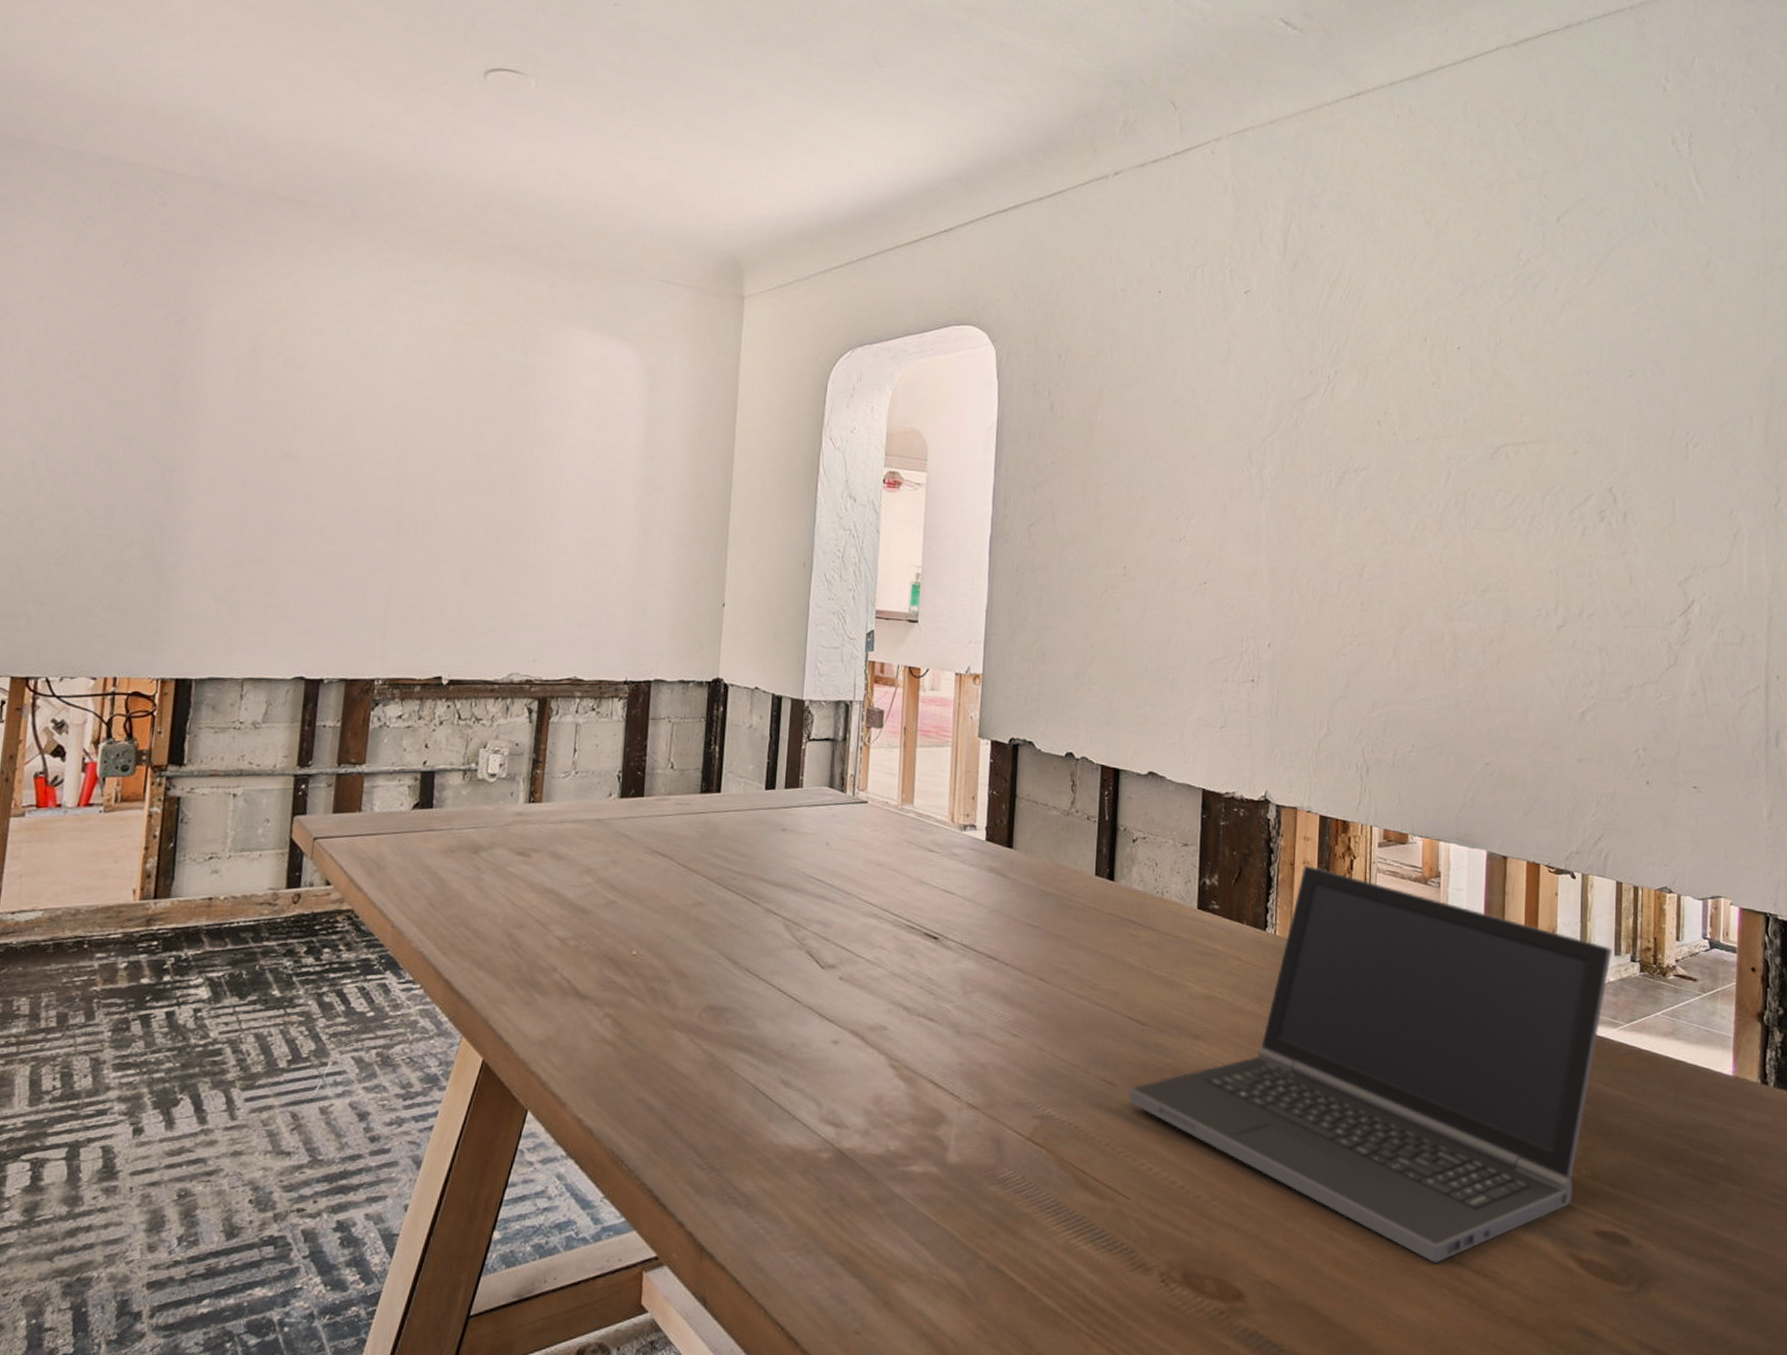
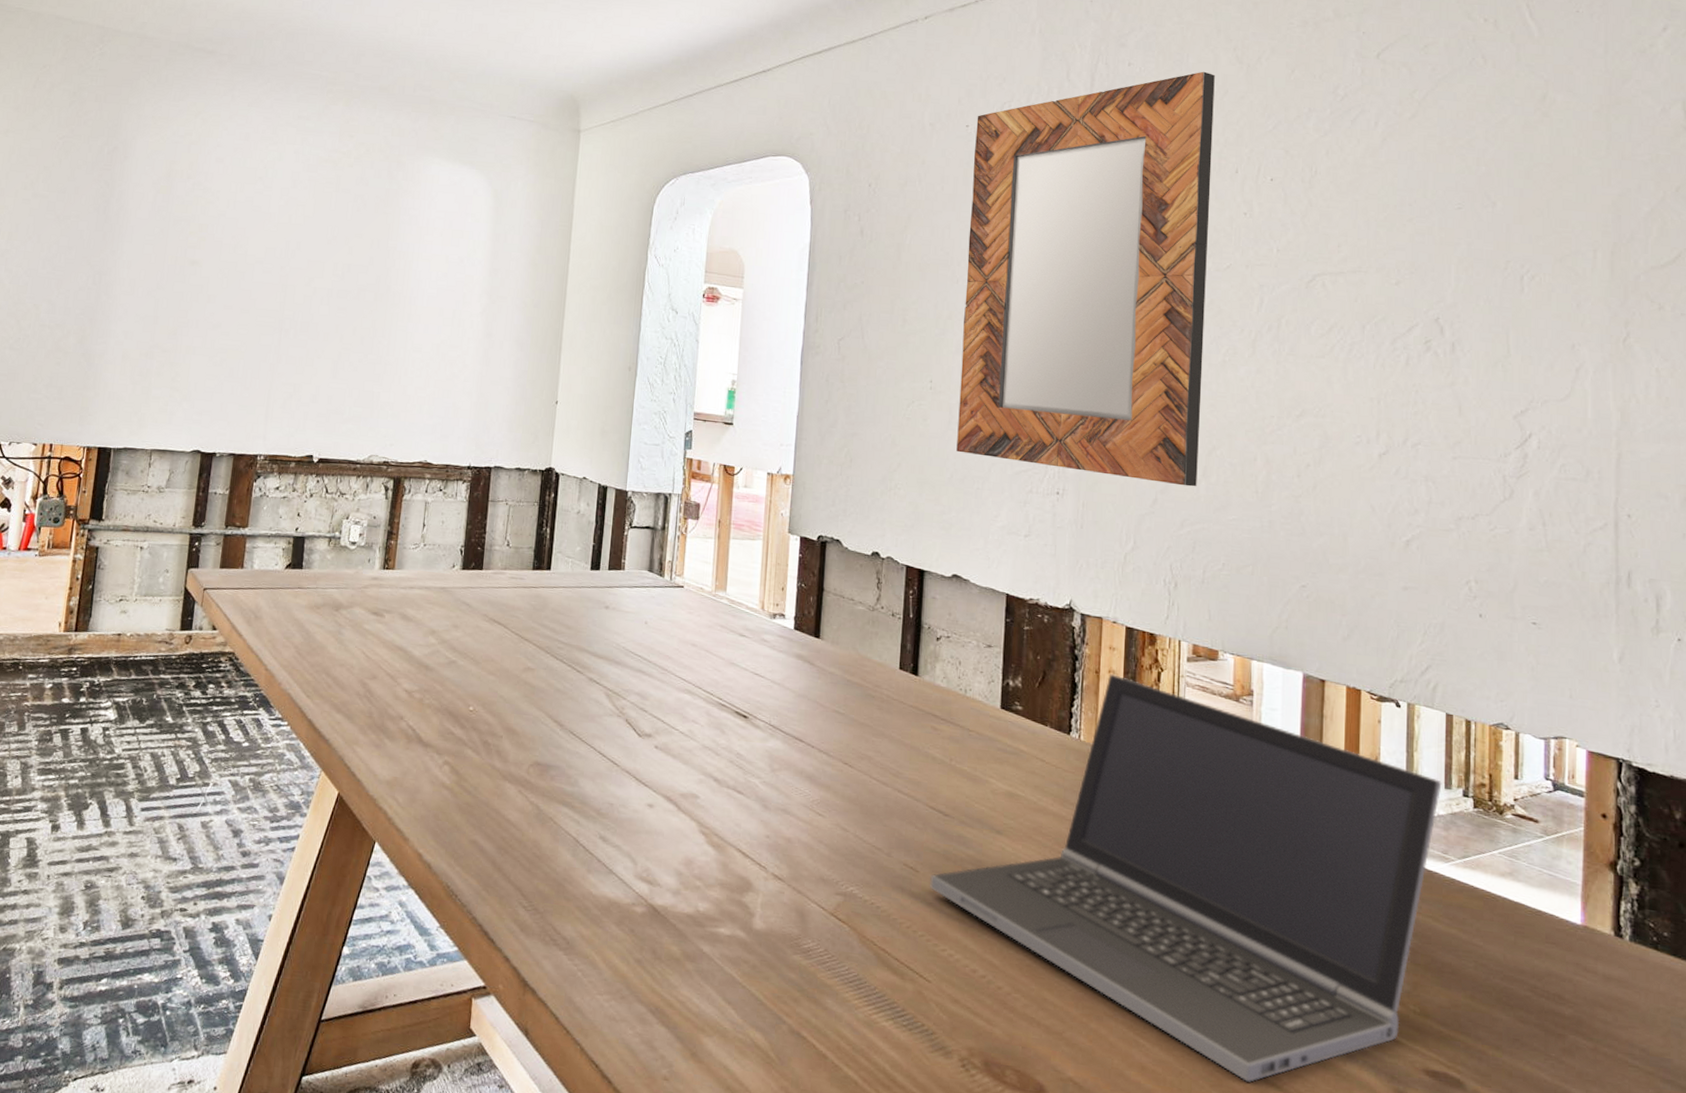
home mirror: none [1151,234,1405,668] -> present [956,71,1215,487]

